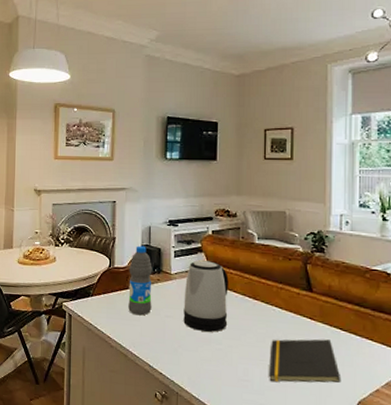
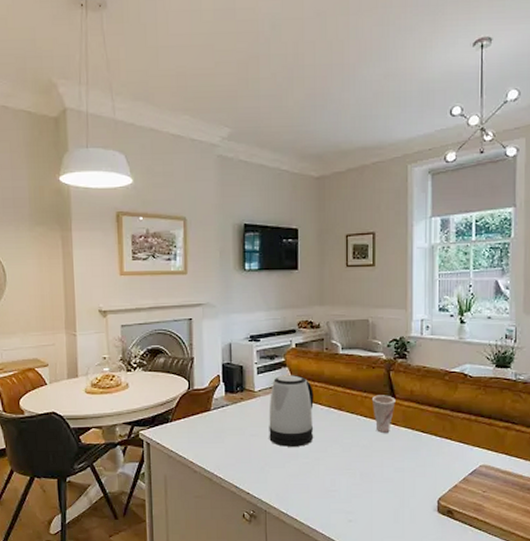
water bottle: present [128,245,153,316] -> none [210,364,236,437]
notepad: present [269,339,342,383] -> none [355,443,423,489]
cup: none [287,287,312,327] -> present [371,395,396,433]

